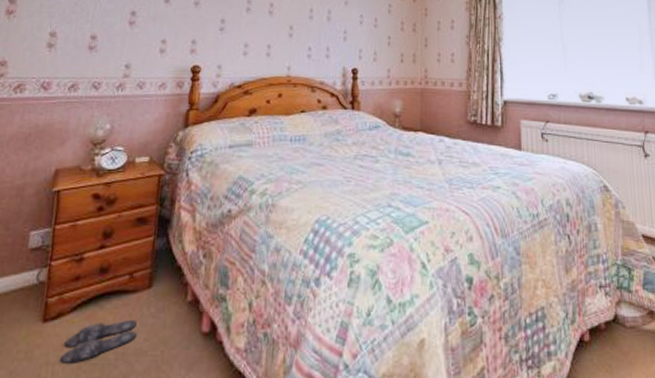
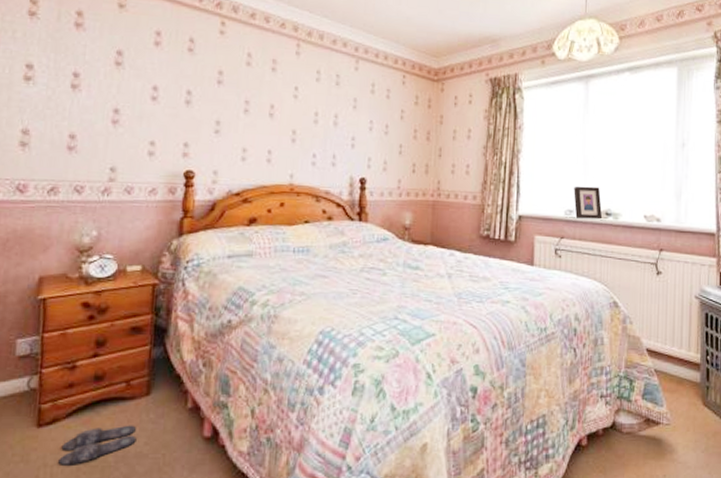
picture frame: none [555,71,586,103] -> present [574,186,603,220]

